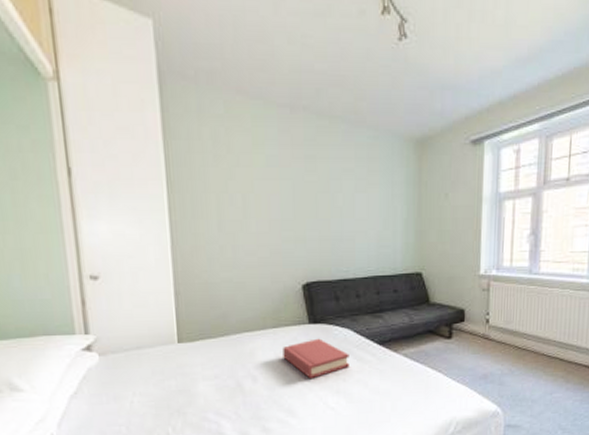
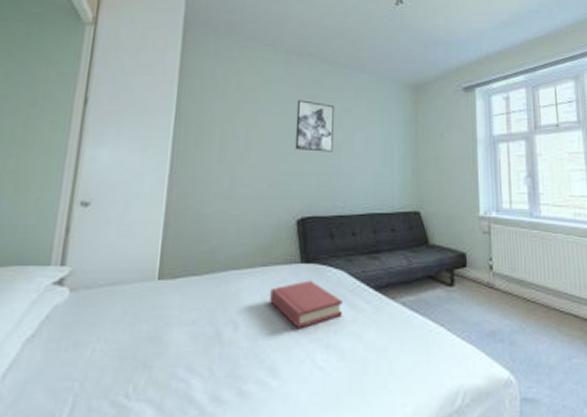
wall art: none [293,161,335,217] -> present [295,100,335,152]

